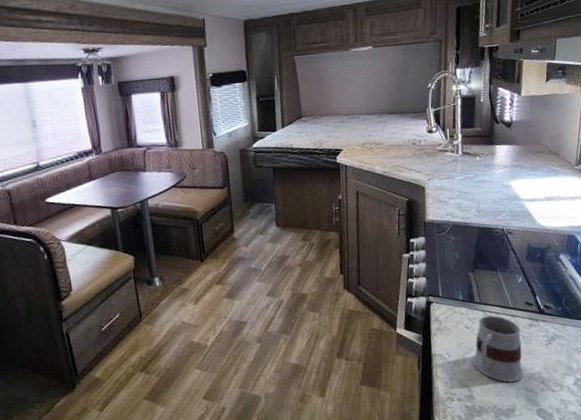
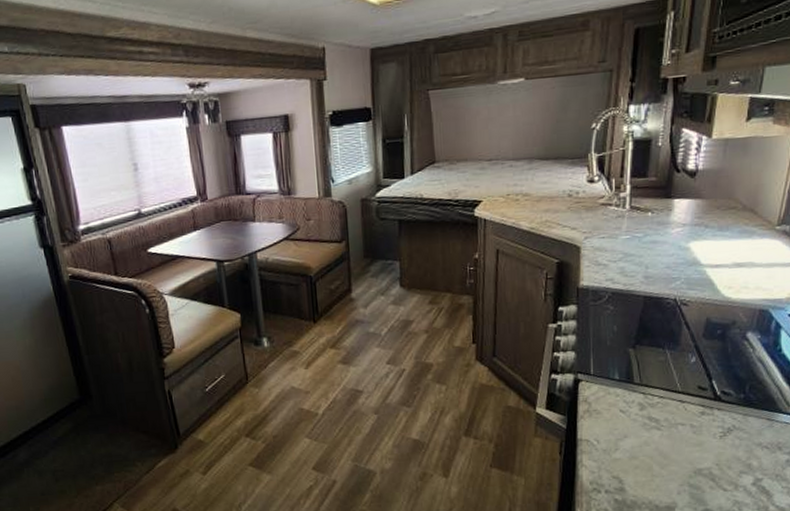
mug: present [472,315,524,383] -> none [626,399,690,477]

